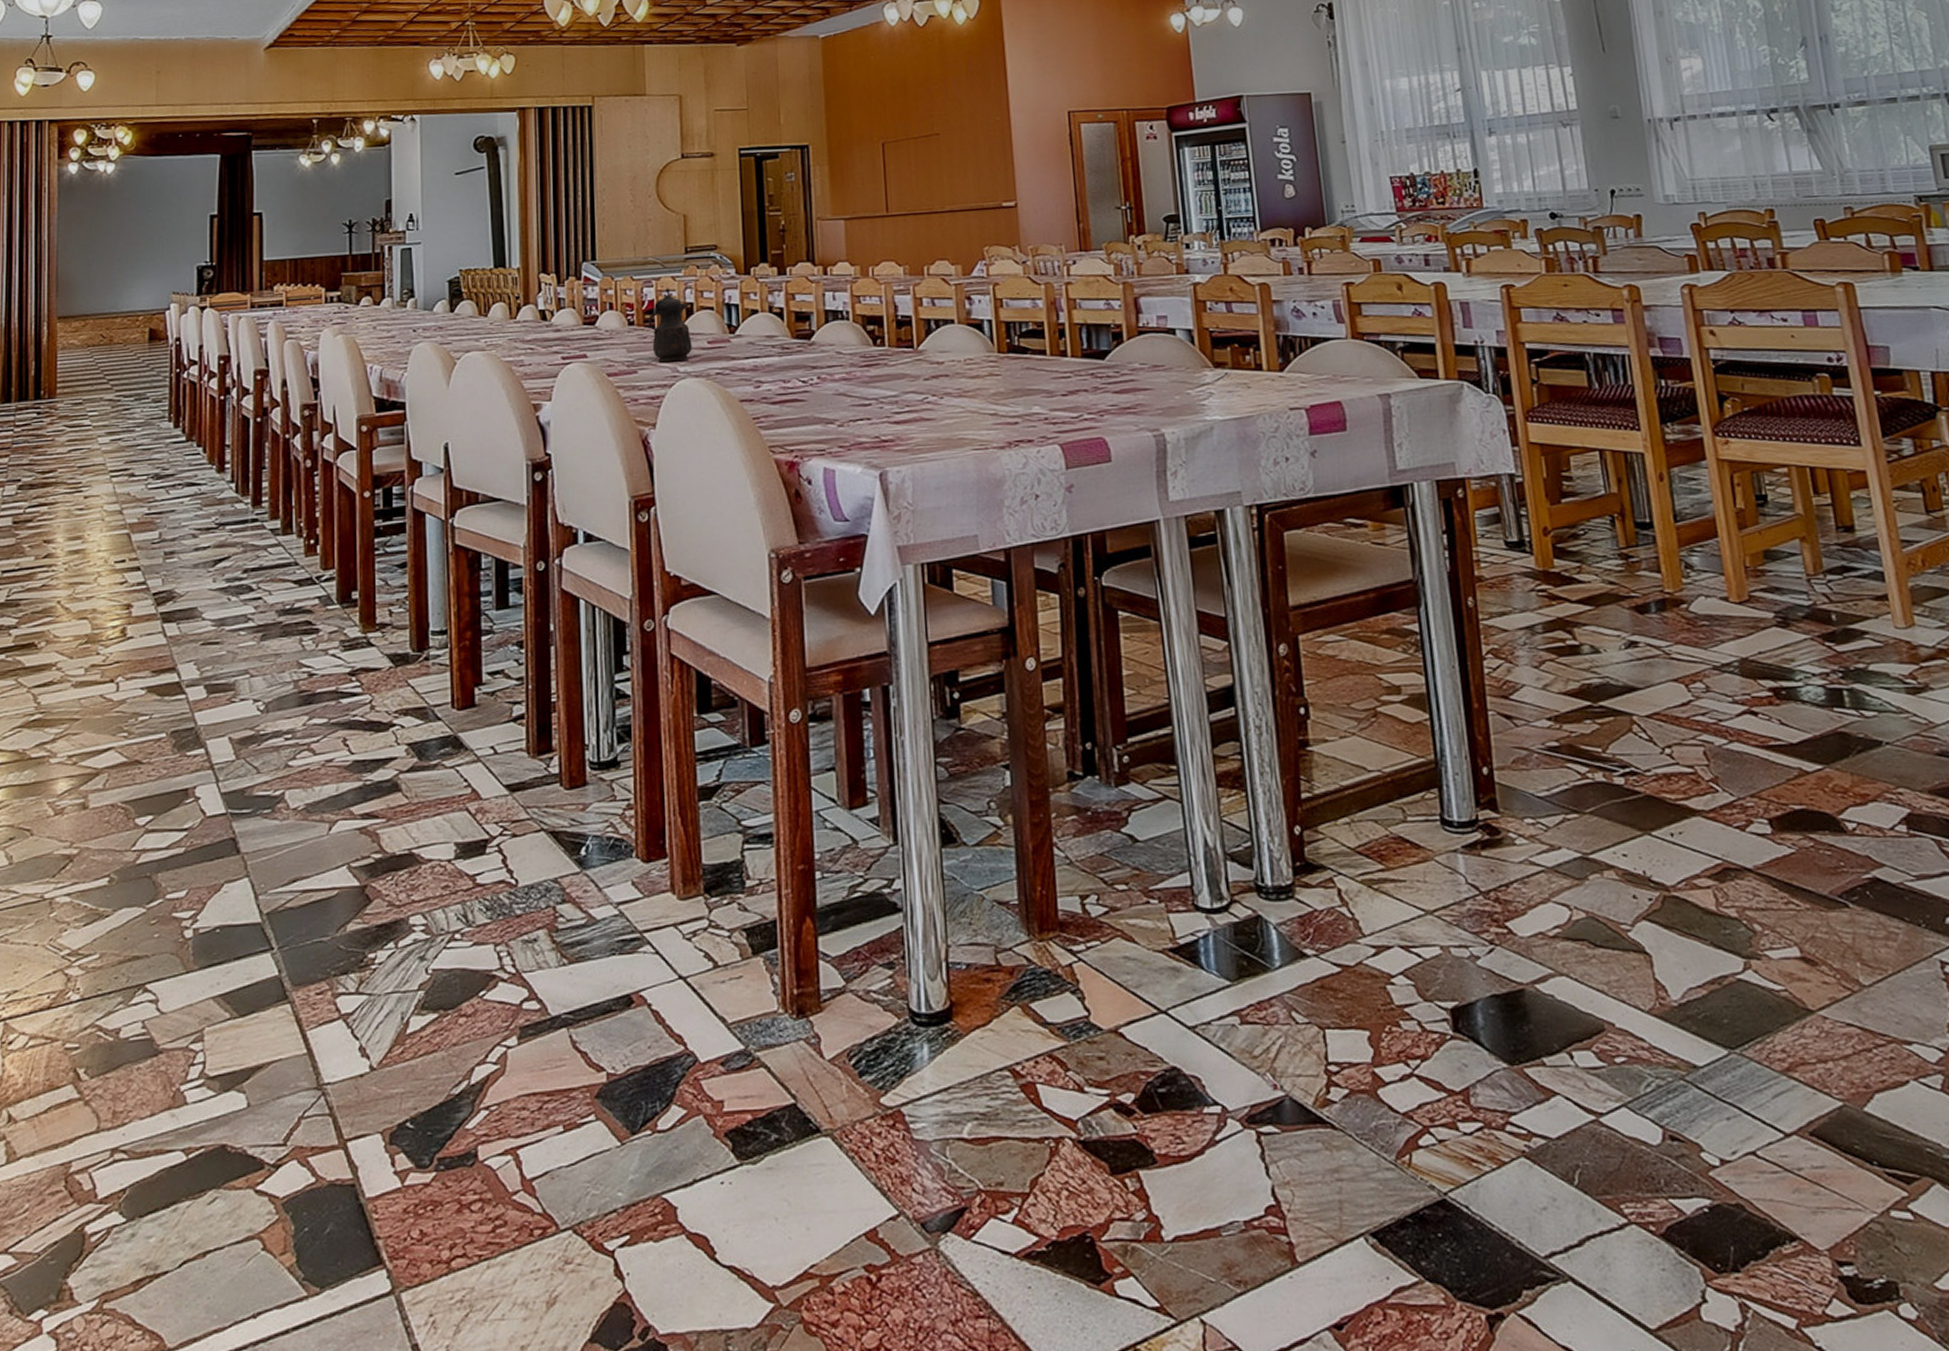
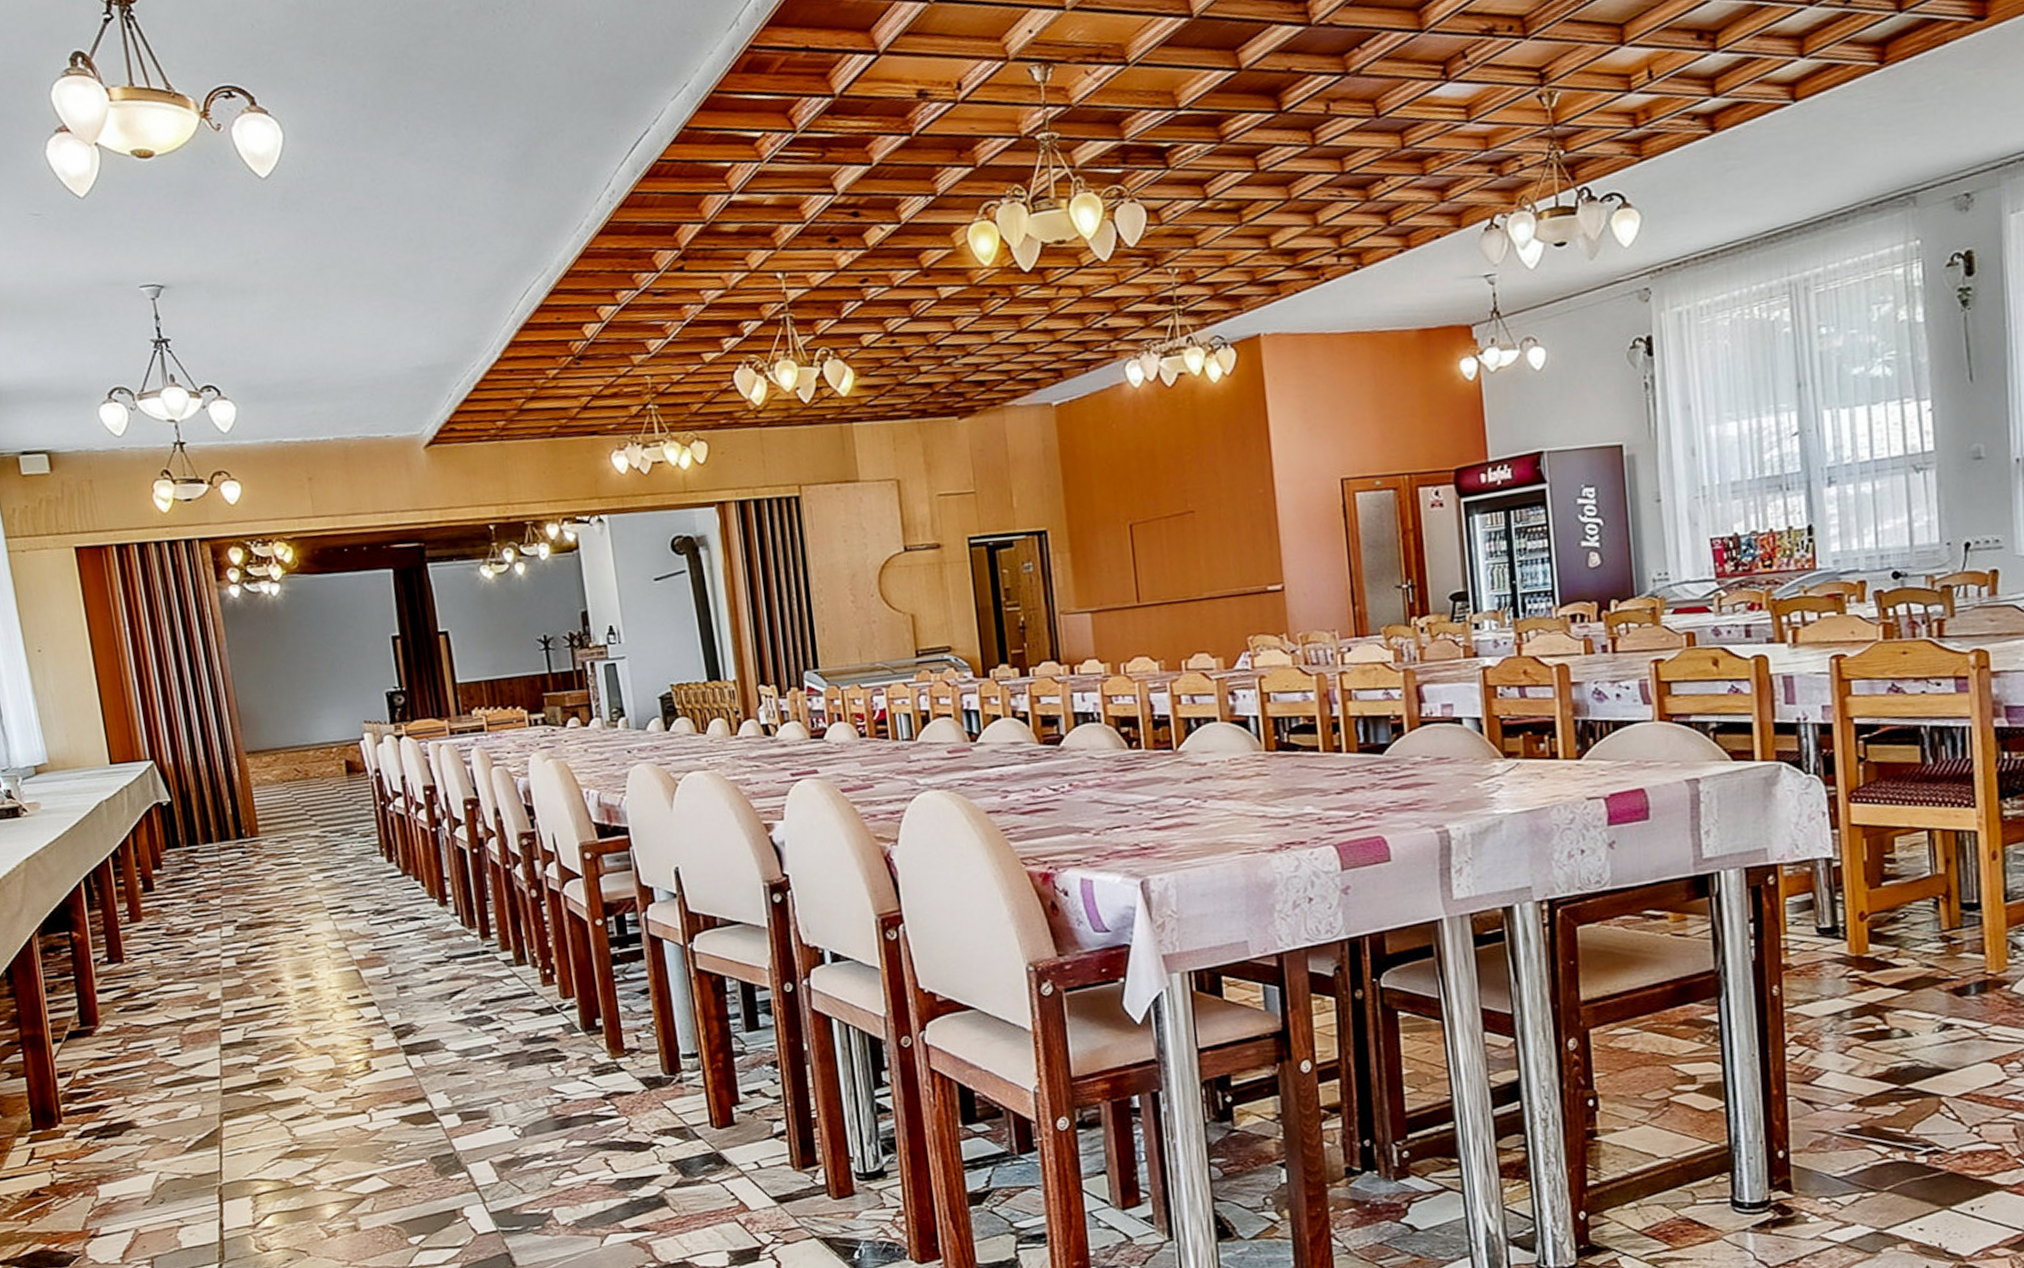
coffeepot: present [648,288,692,364] -> none [881,695,931,777]

